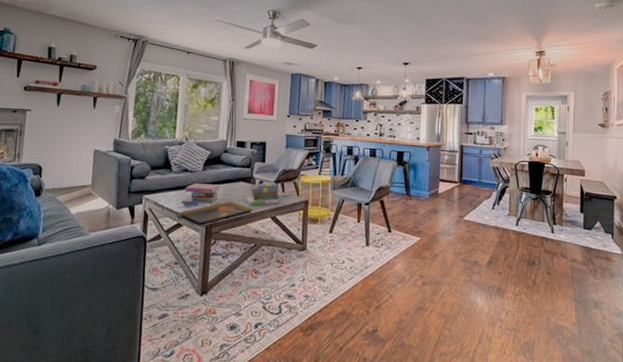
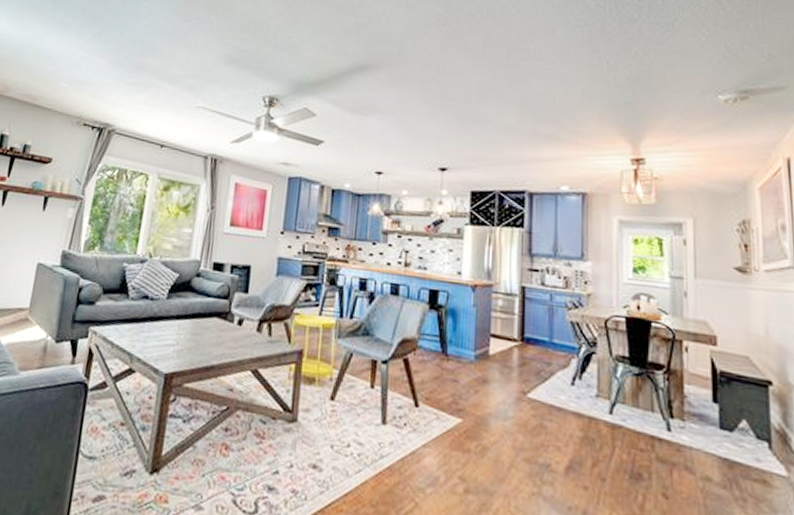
decorative tray: present [179,202,253,226] -> none [132,343,228,374]
books: present [180,183,221,207] -> none [135,315,188,349]
books: present [245,182,280,206] -> none [219,320,265,353]

